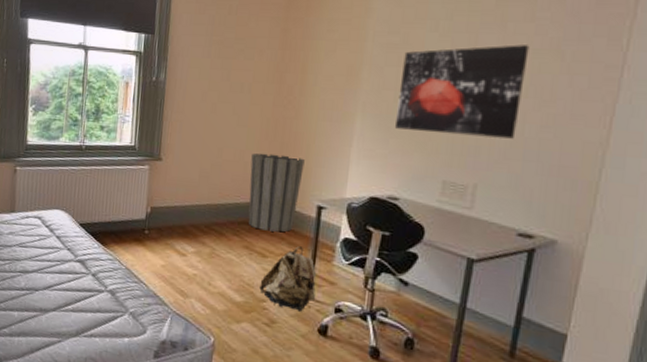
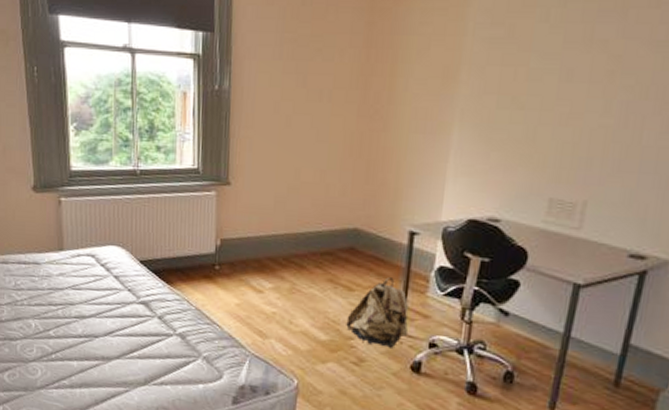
trash can: present [248,153,305,233] -> none [331,172,395,263]
wall art: present [394,45,530,139] -> none [496,36,653,148]

